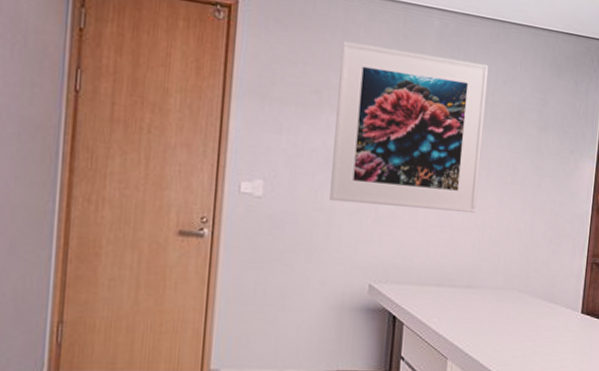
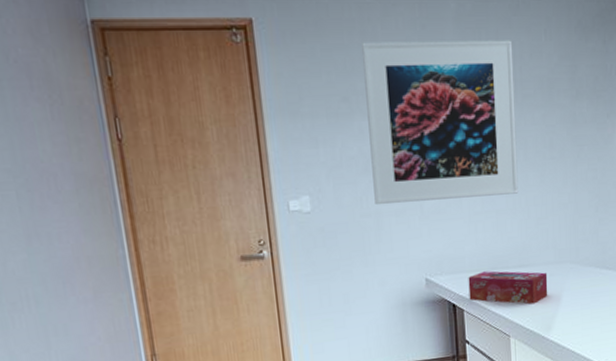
tissue box: none [411,286,494,328] -> present [468,270,548,305]

